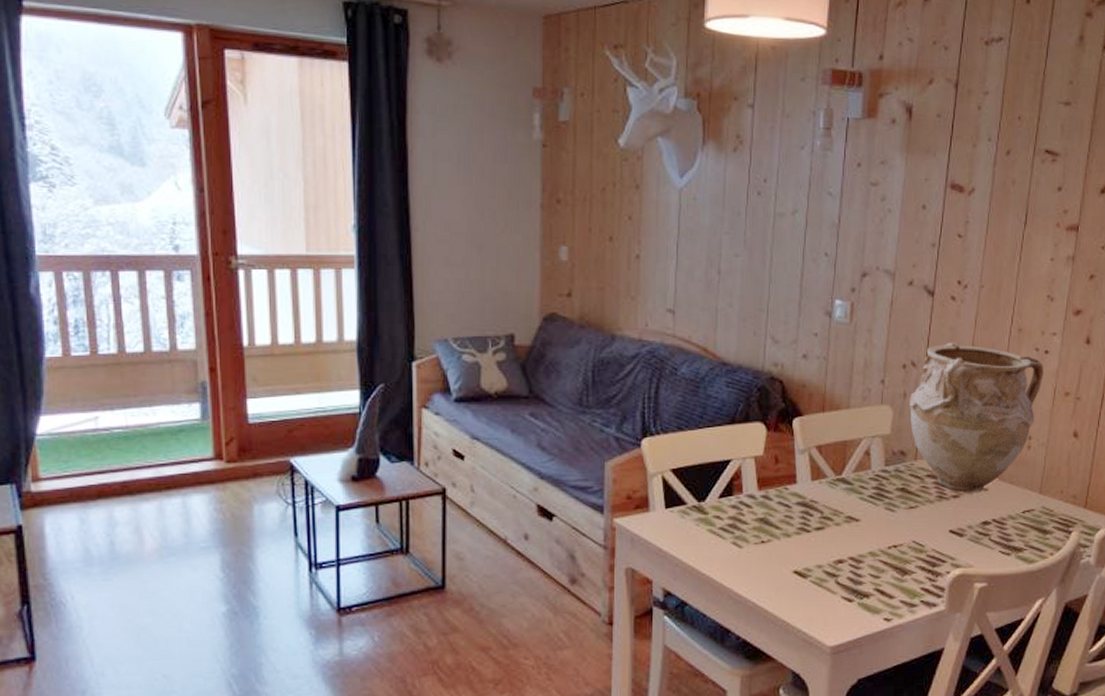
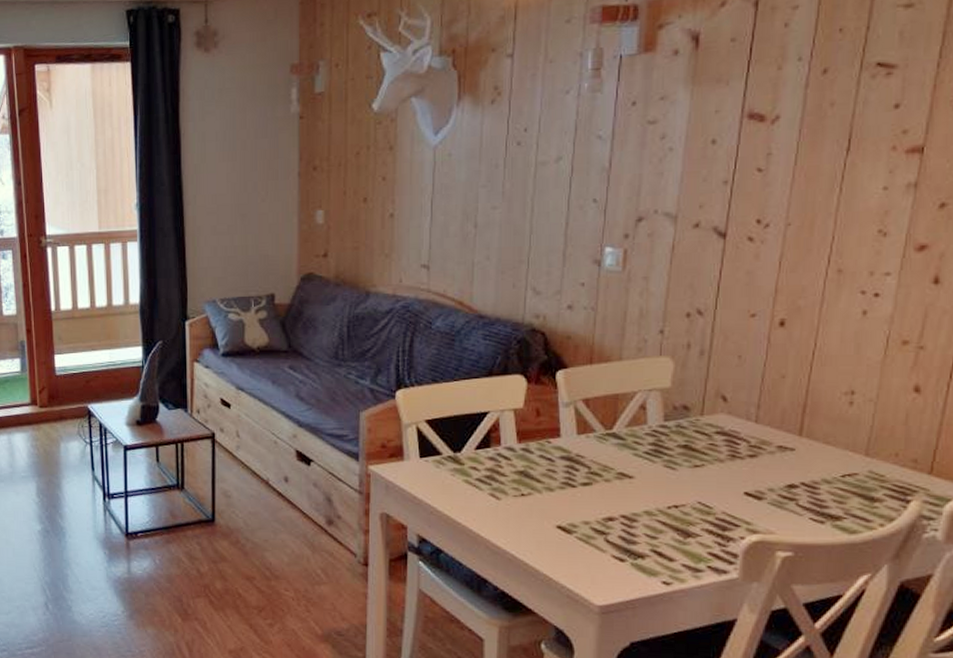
vase: present [910,342,1044,492] -> none [695,287,872,452]

